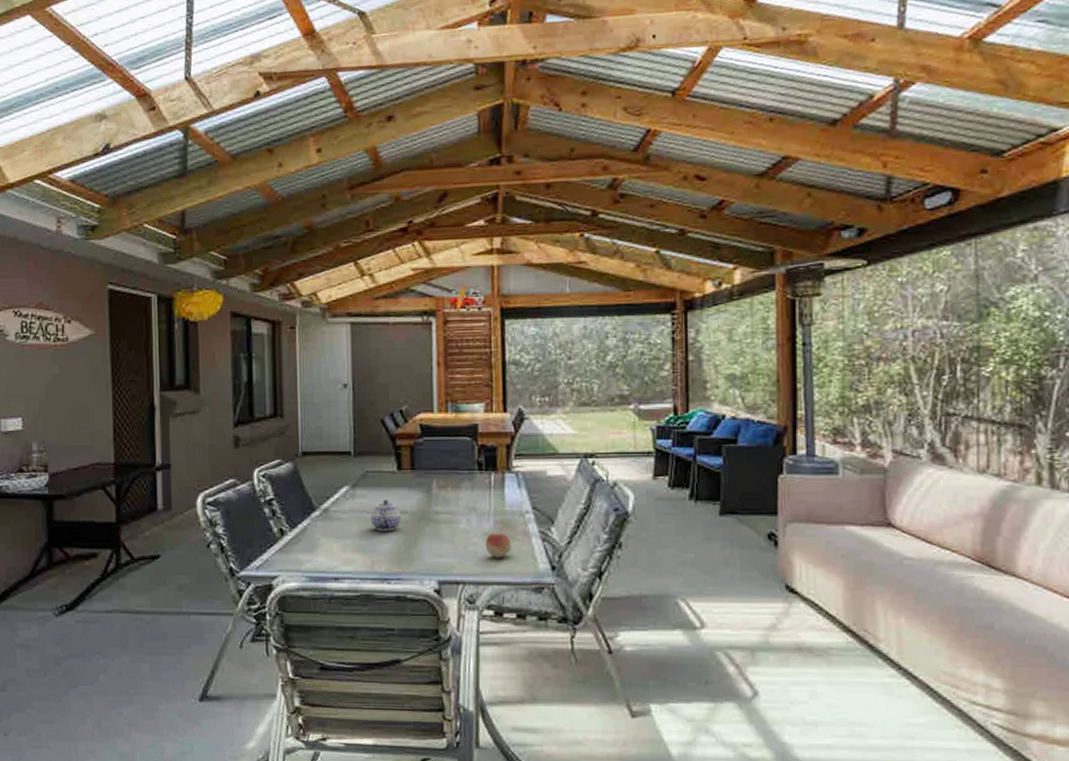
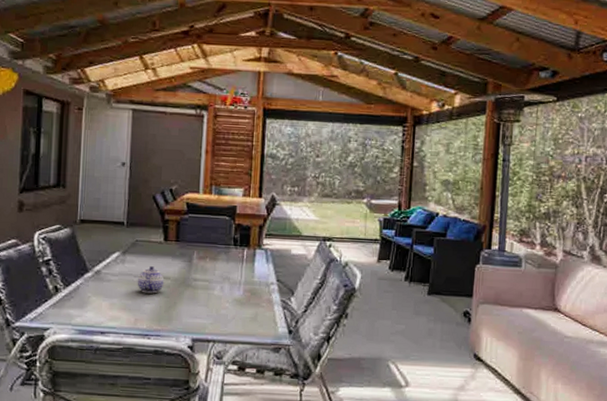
fruit: present [485,533,511,558] -> none [234,300,257,321]

